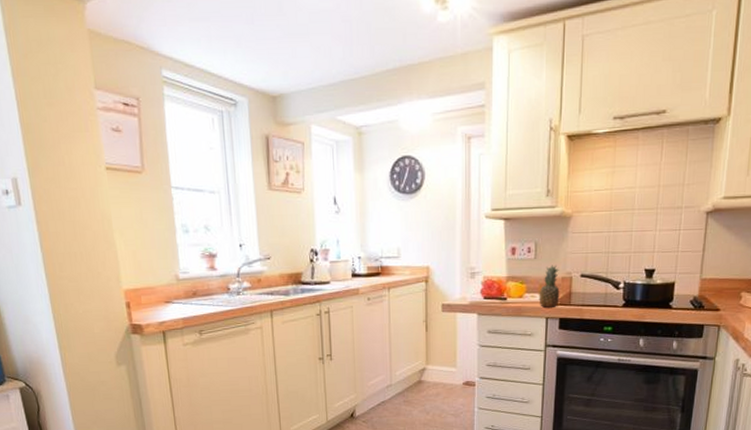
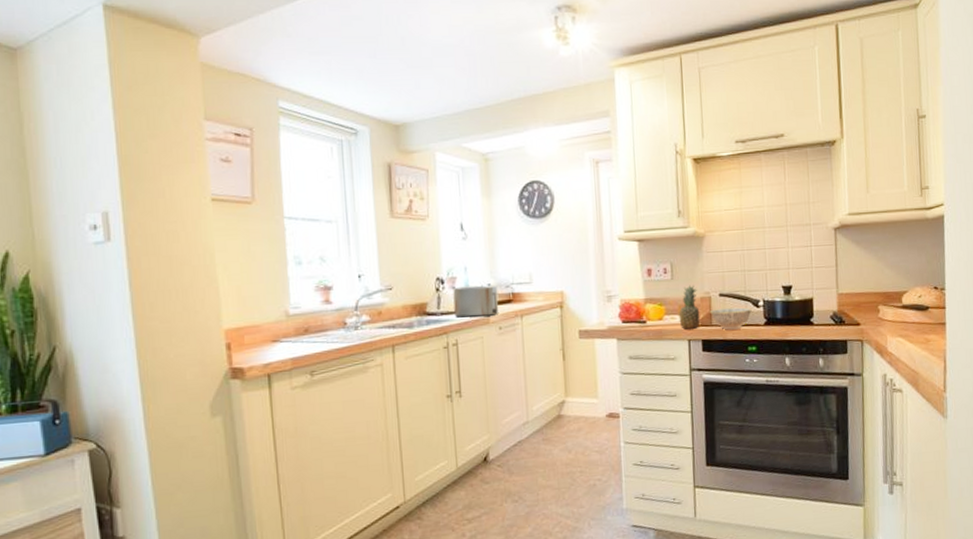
toaster: none [326,258,368,288] -> present [453,285,499,318]
bowl: none [570,288,612,310] -> present [710,307,752,330]

